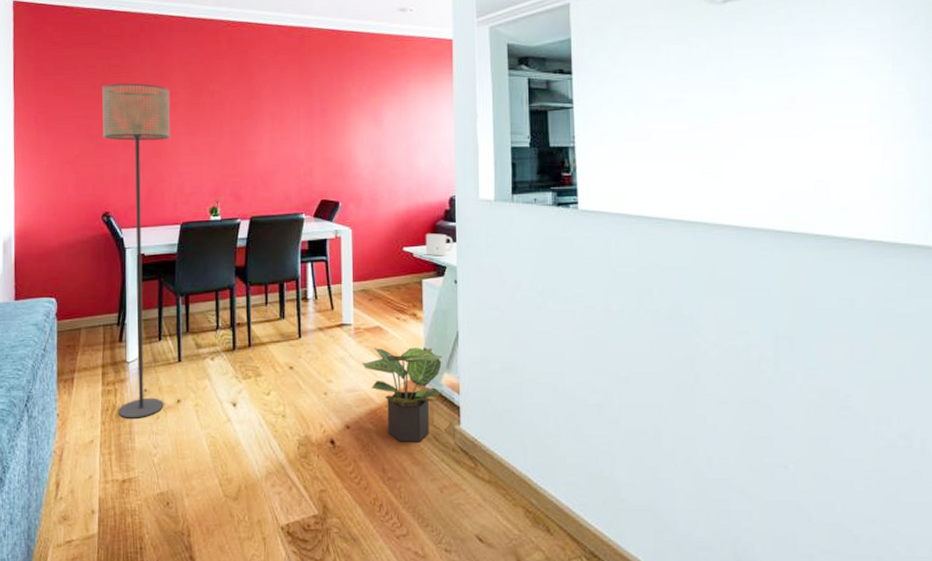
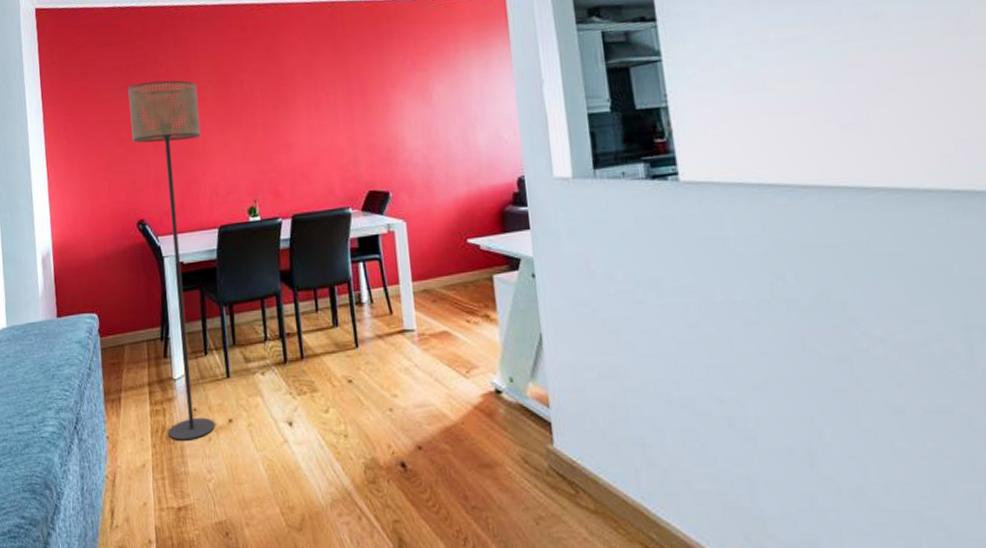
potted plant: present [362,348,442,442] -> none [430,354,527,465]
mug: present [425,233,454,257] -> none [492,220,528,248]

